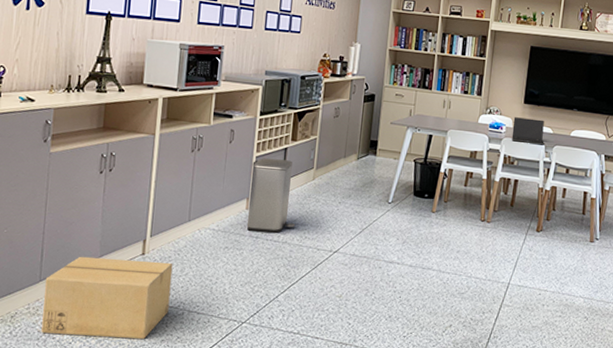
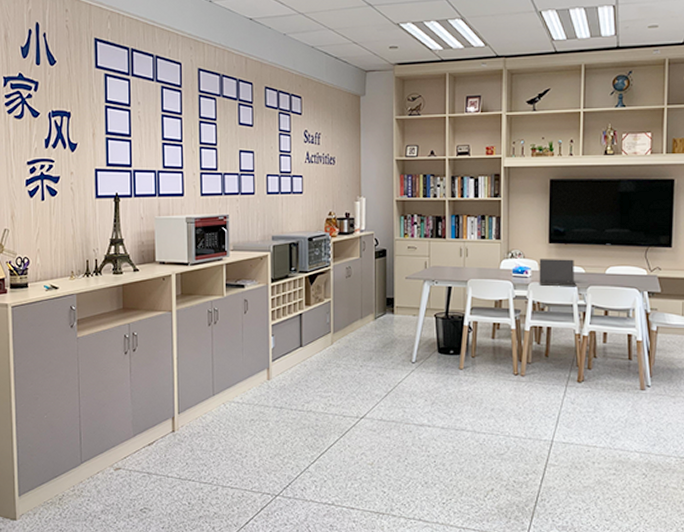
cardboard box: present [41,256,173,339] -> none [86,437,203,516]
pedal bin: present [246,158,295,234] -> none [269,326,318,403]

